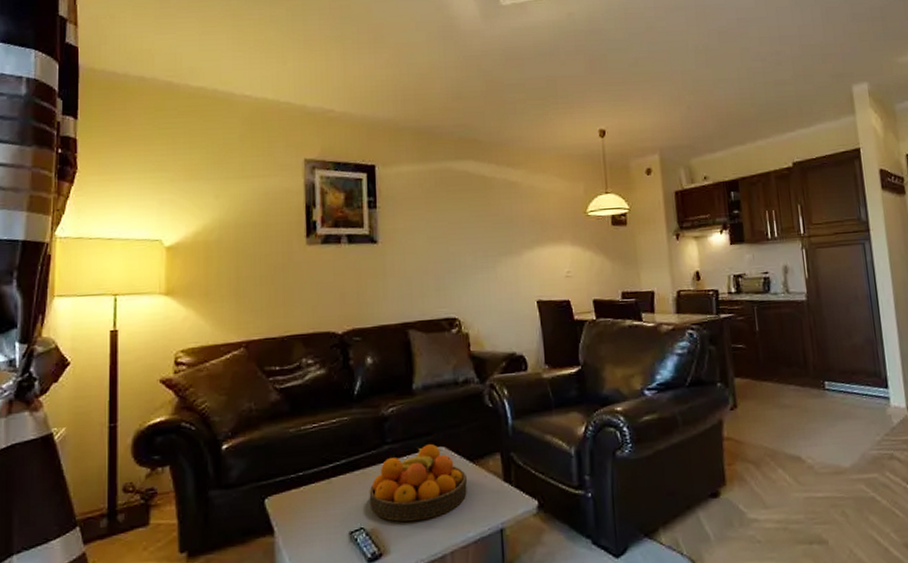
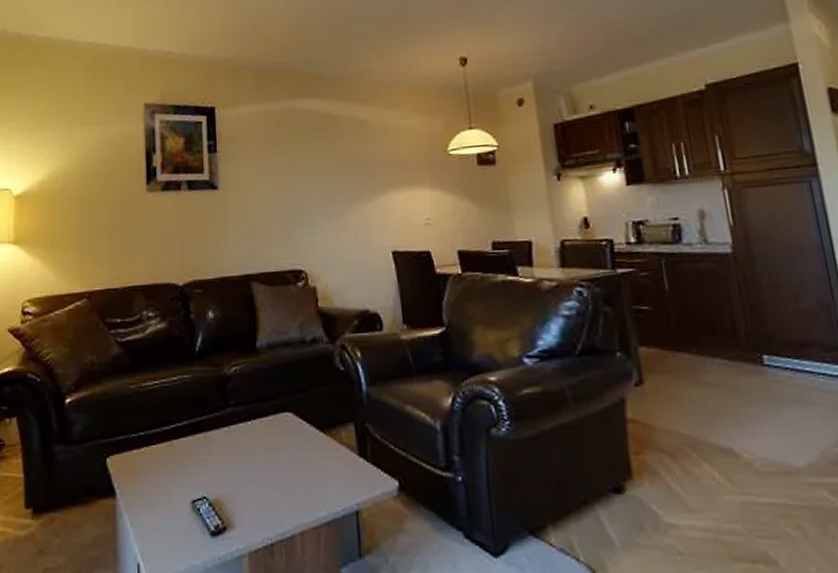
fruit bowl: present [369,443,467,522] -> none [211,408,318,493]

